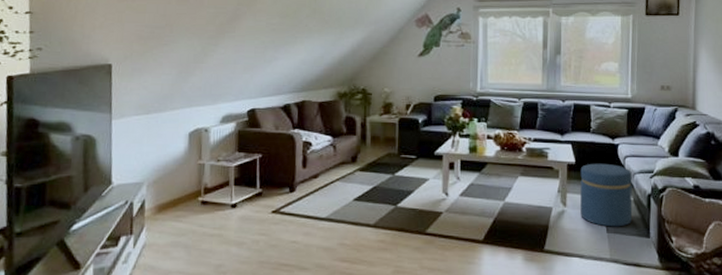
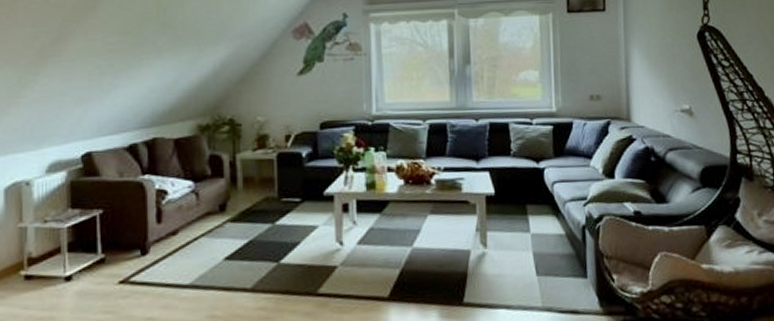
ottoman: present [580,163,633,227] -> none [501,192,566,269]

